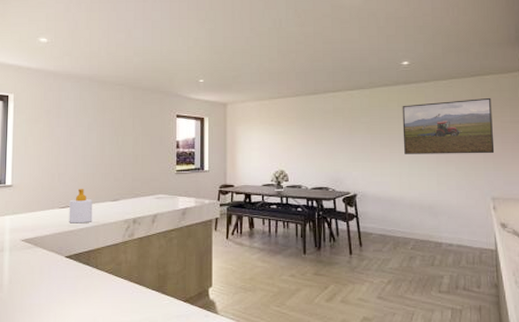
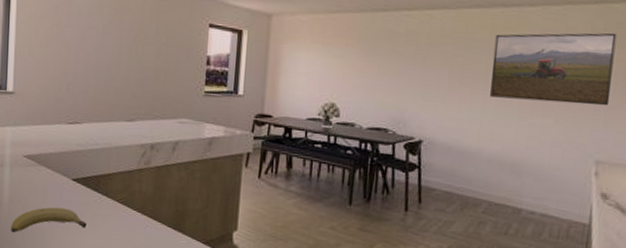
fruit: none [11,283,80,311] -> present [11,207,87,233]
soap bottle: present [69,189,93,224] -> none [77,103,105,144]

